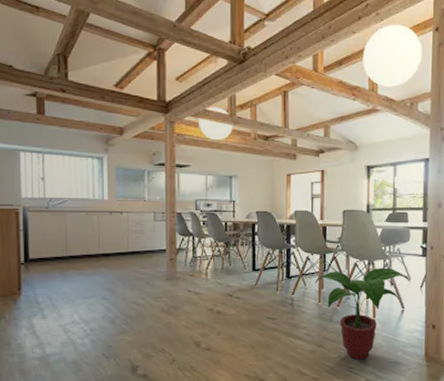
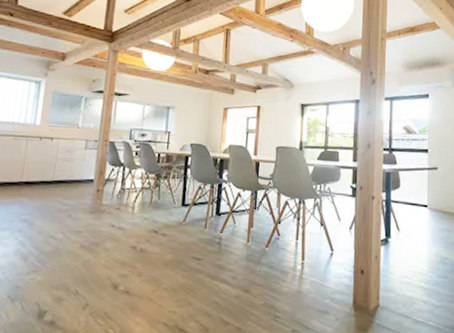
potted plant: present [315,267,411,360] -> none [245,207,340,308]

